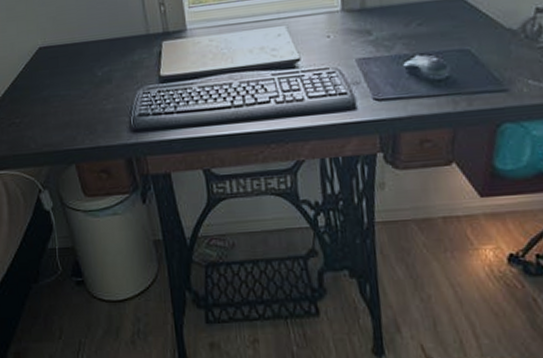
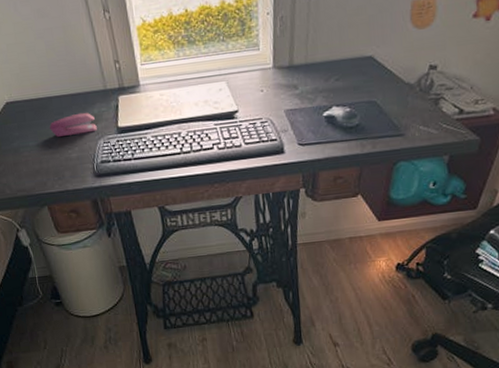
stapler: none [84,59,136,86] -> present [49,112,97,137]

